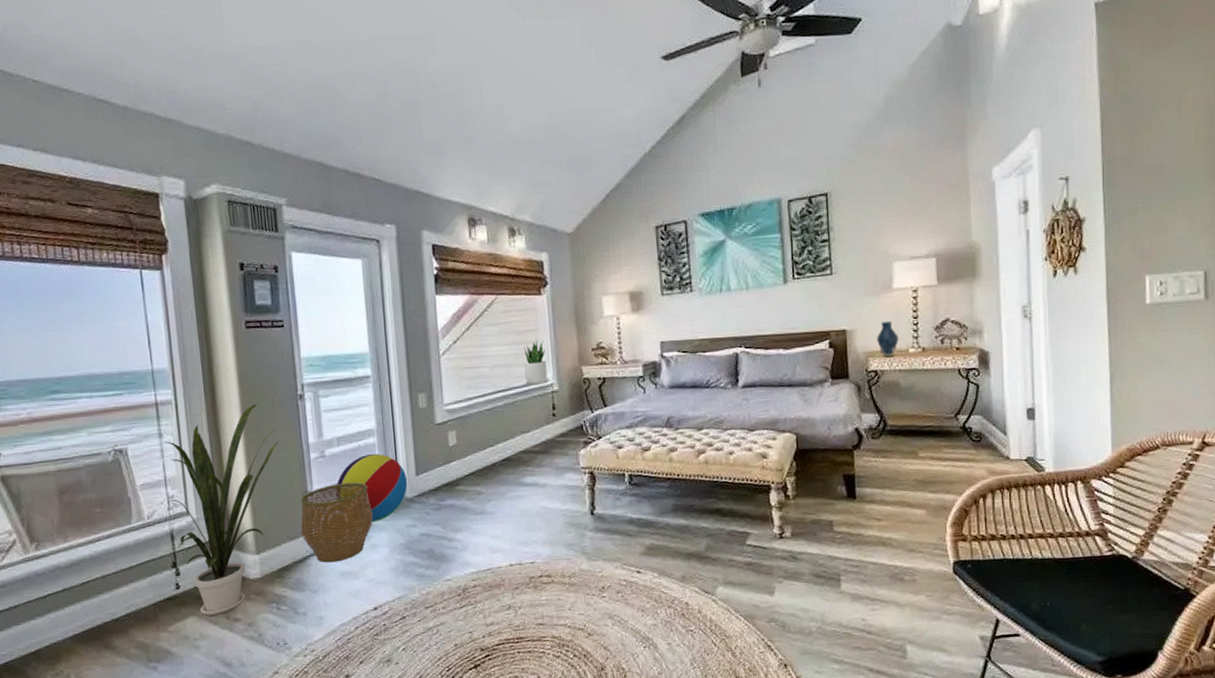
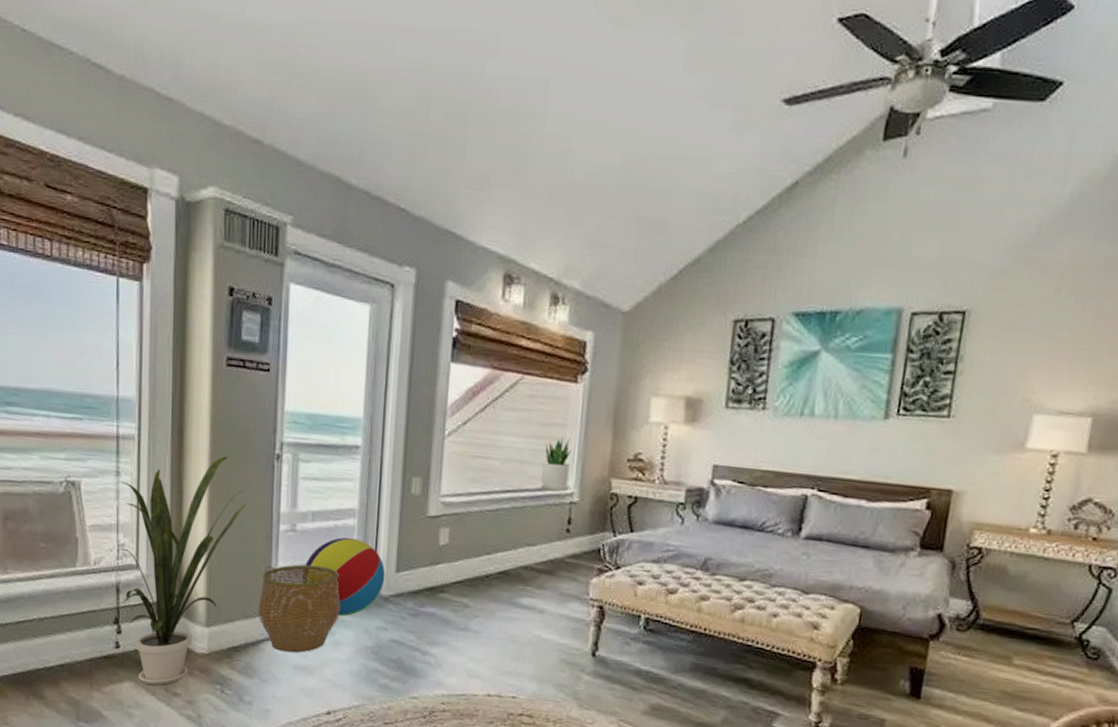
vase: present [877,320,899,358] -> none [989,487,1020,535]

